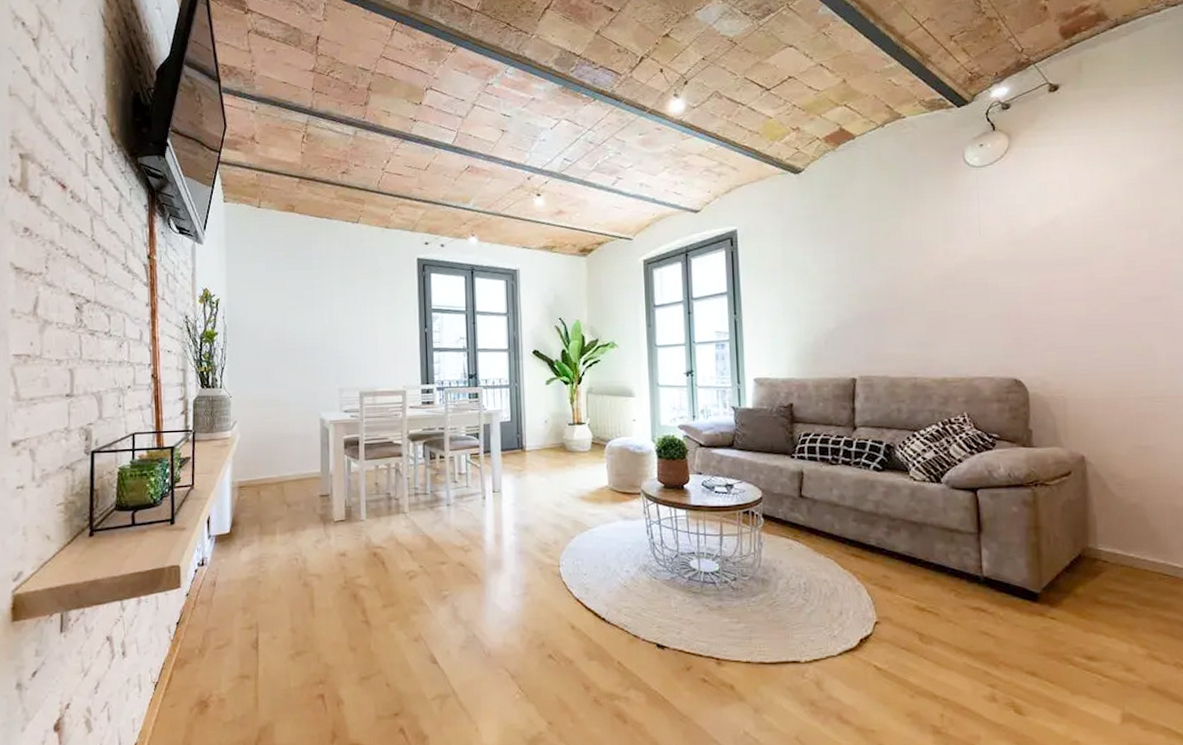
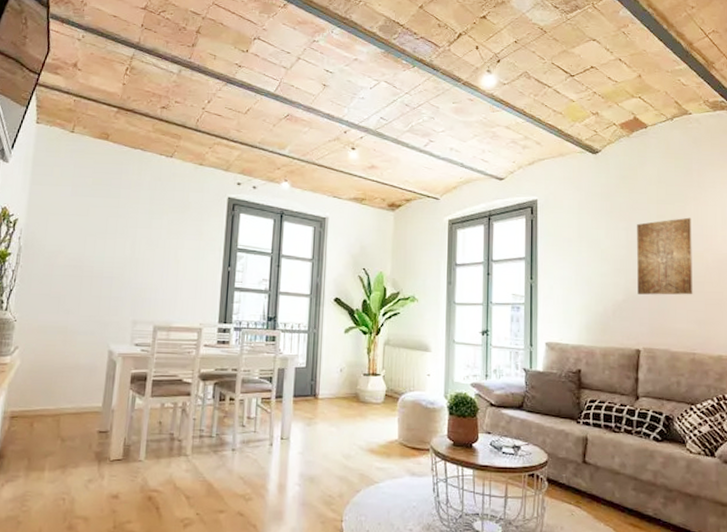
wall art: none [847,233,912,321] -> present [637,217,693,295]

